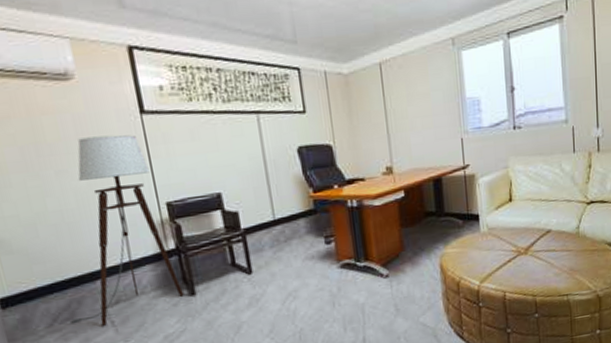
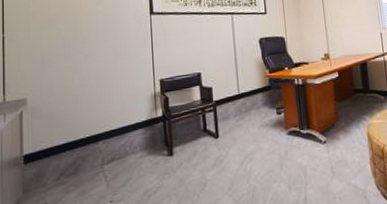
floor lamp: present [67,135,184,326] -> none [71,29,164,181]

